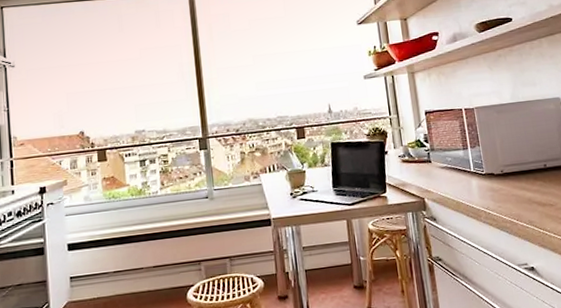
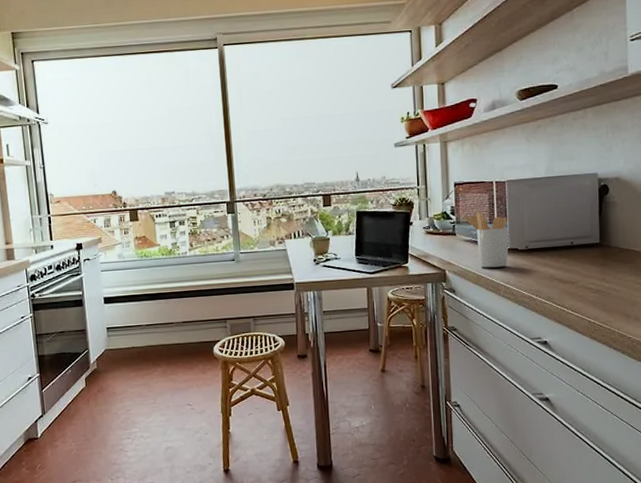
utensil holder: none [437,138,486,194] -> present [464,211,509,268]

